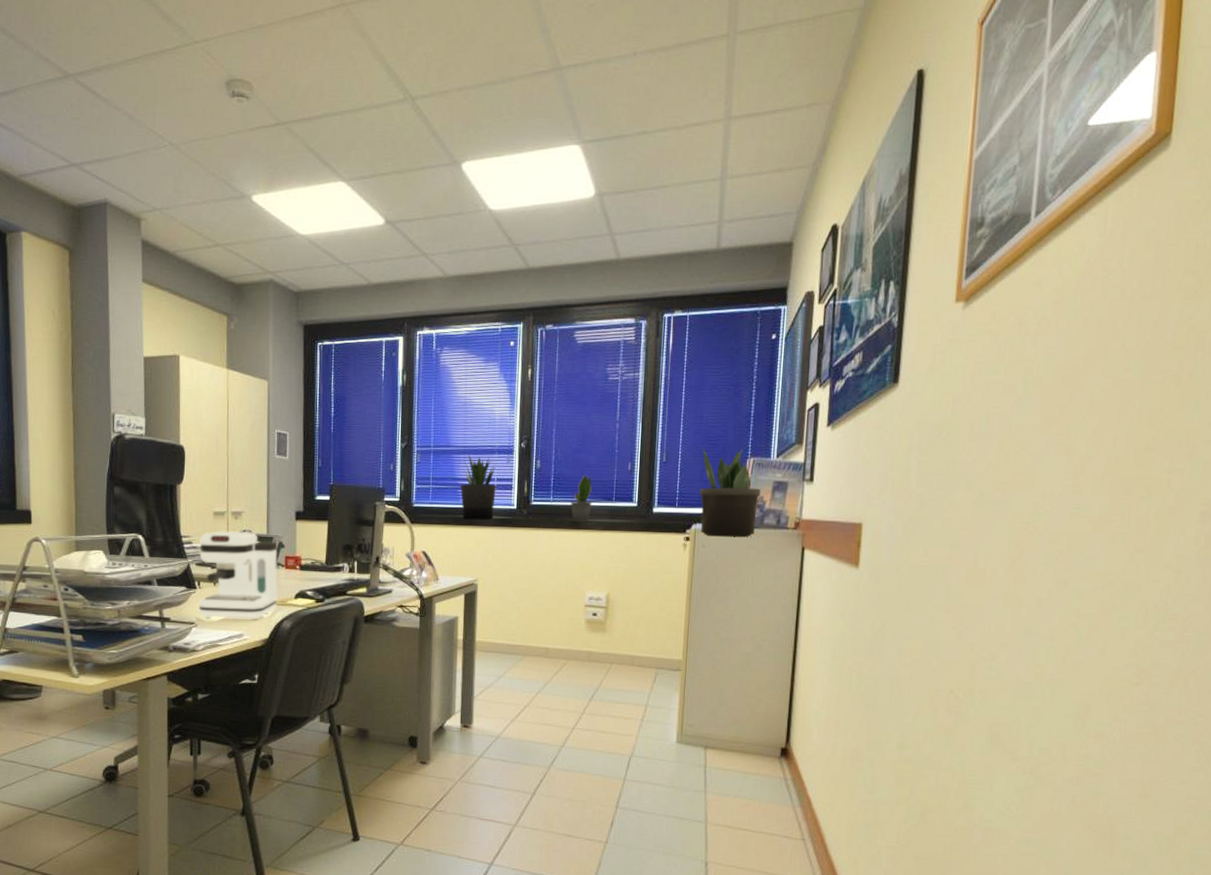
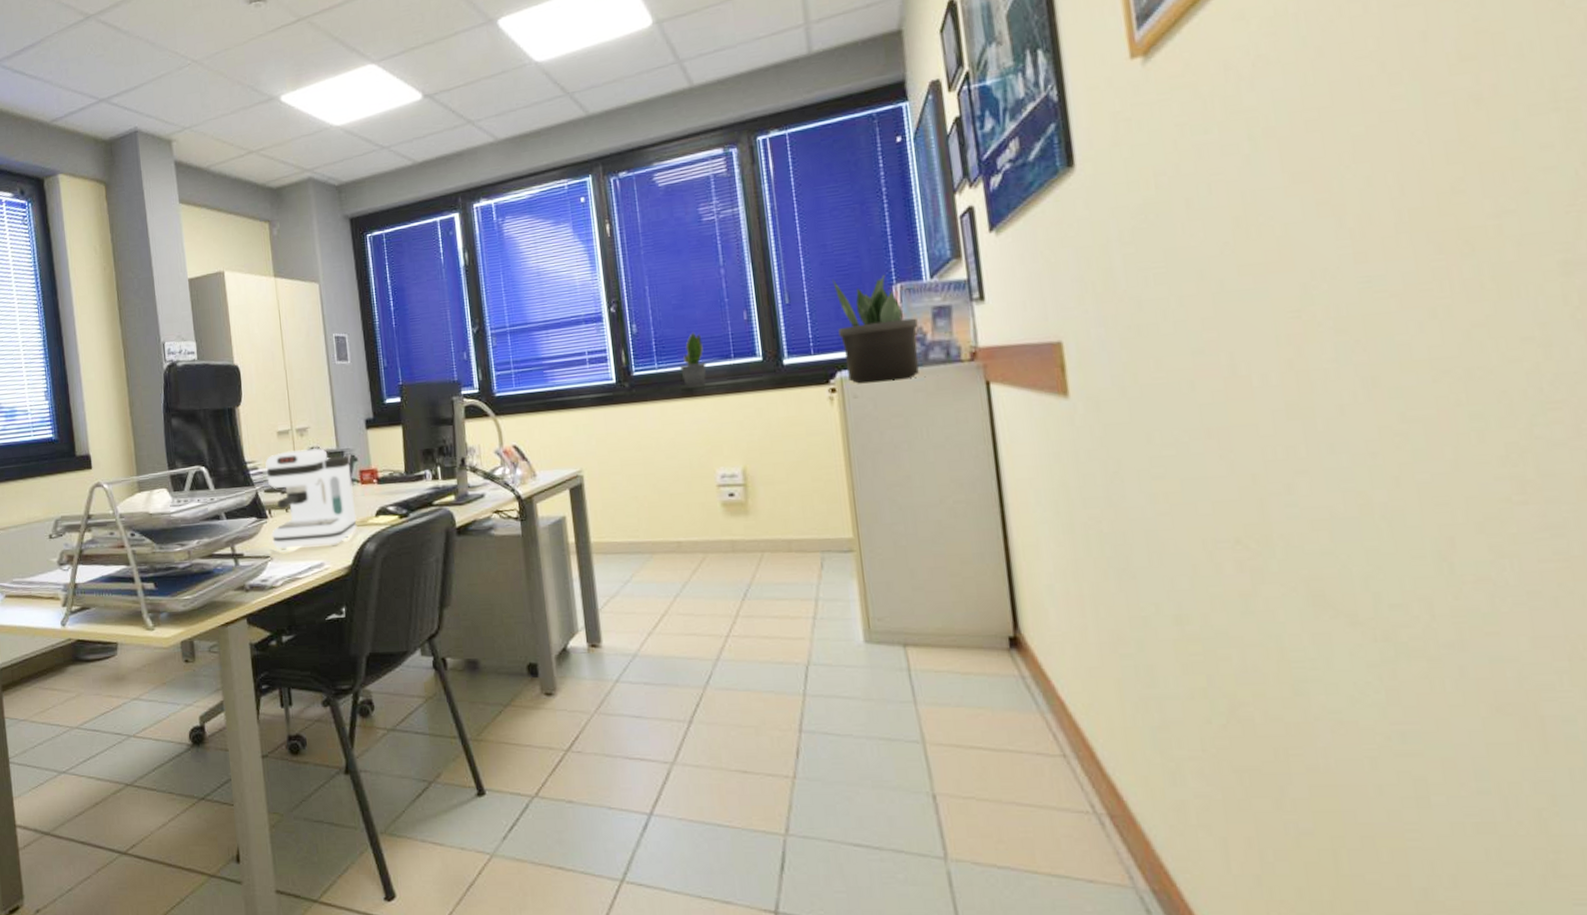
planter: present [460,453,496,520] -> none [547,327,591,403]

